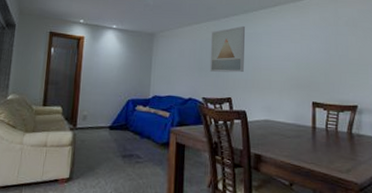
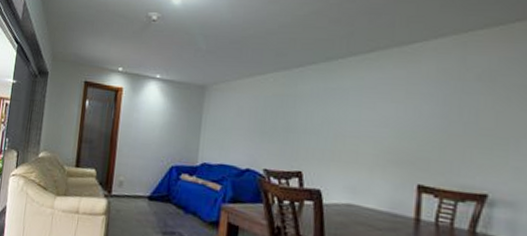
wall art: present [209,25,246,73] -> none [274,78,327,140]

